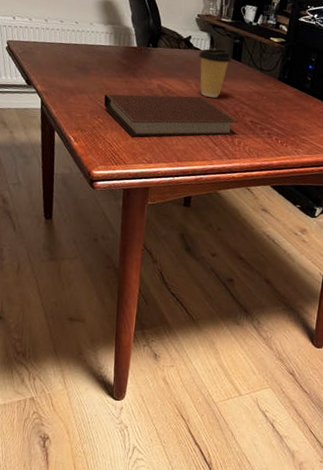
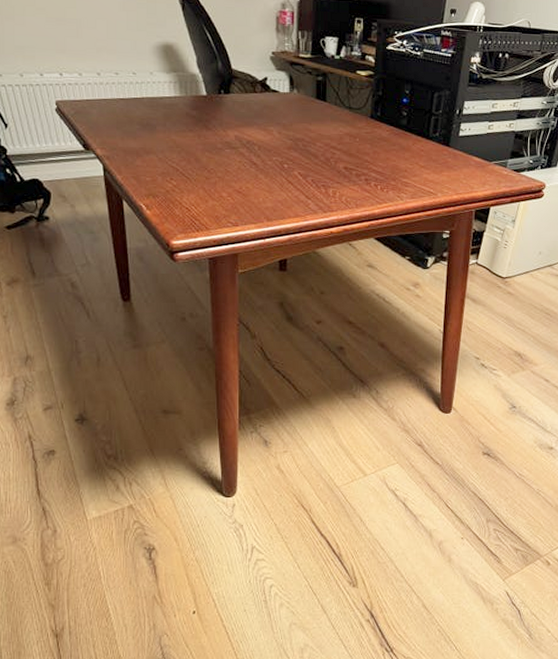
notebook: present [104,94,238,137] -> none [175,145,330,197]
coffee cup: present [199,48,232,98] -> none [278,89,316,145]

